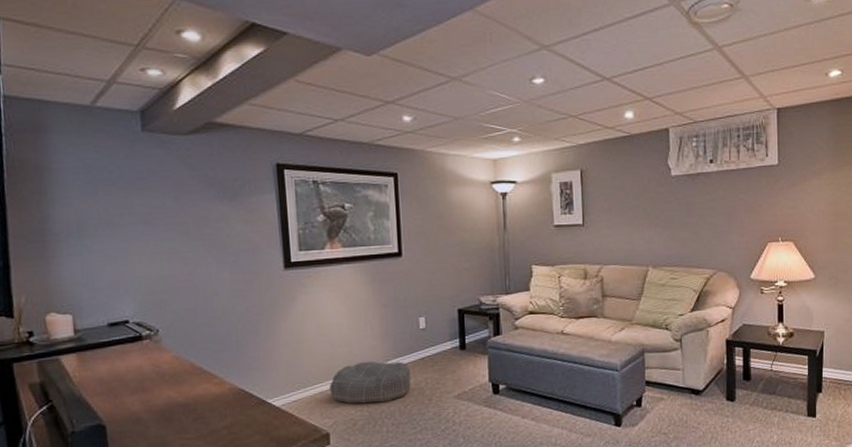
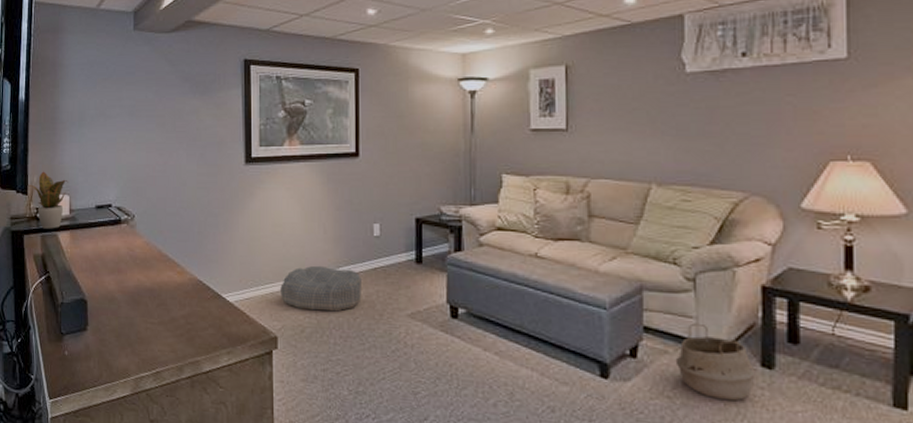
potted plant: none [14,290,69,354] -> present [28,171,68,229]
woven basket: none [668,373,723,430] -> present [675,323,756,401]

